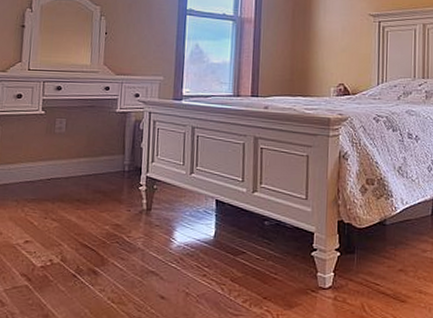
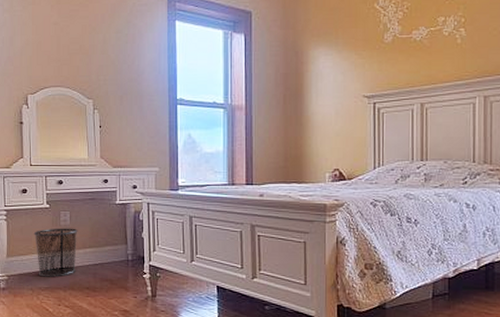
waste bin: none [24,135,73,188] -> present [33,228,78,277]

